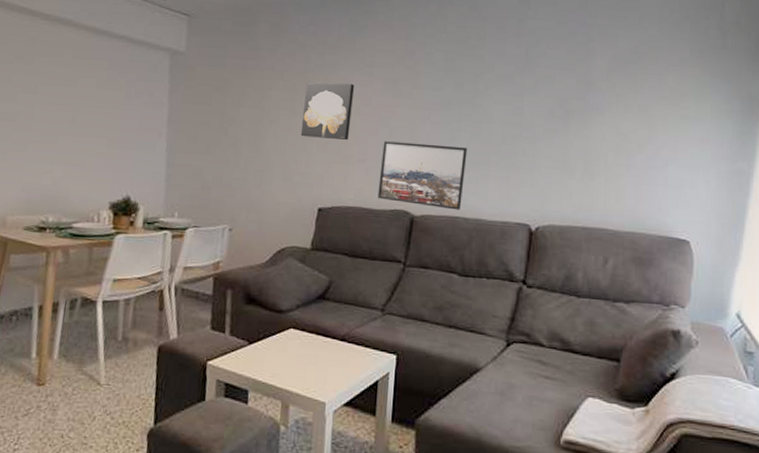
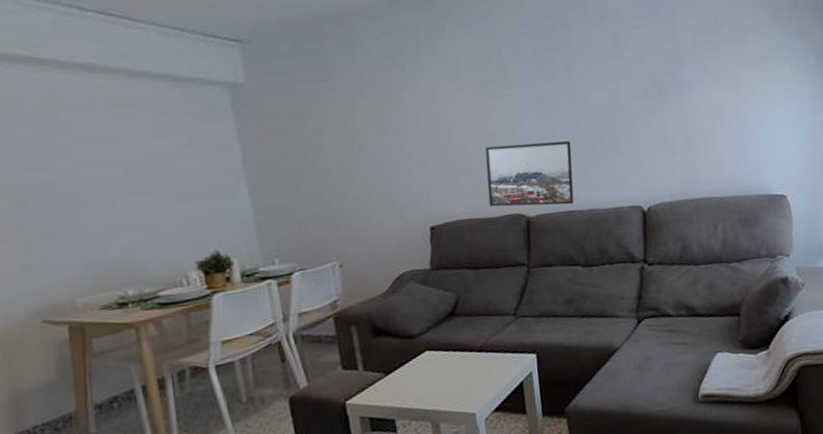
wall art: present [300,82,355,140] -> none [391,92,449,156]

